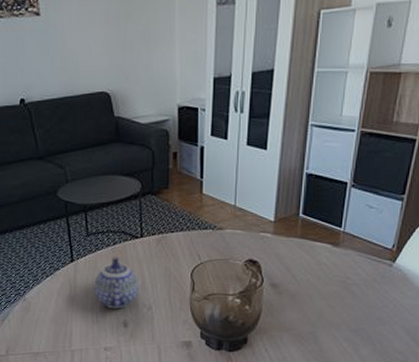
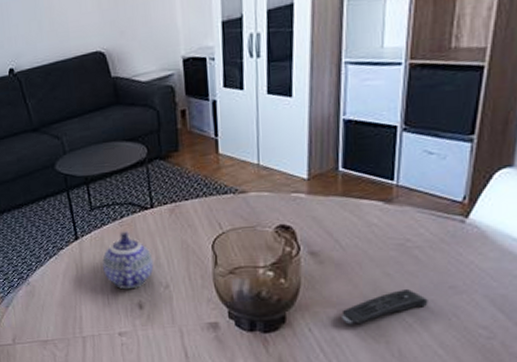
remote control: none [292,319,360,347] -> present [342,289,428,325]

